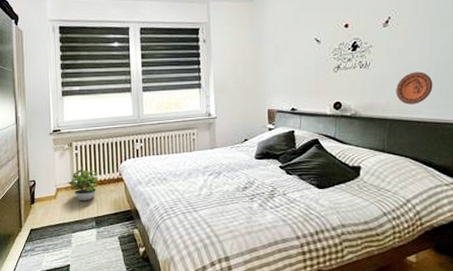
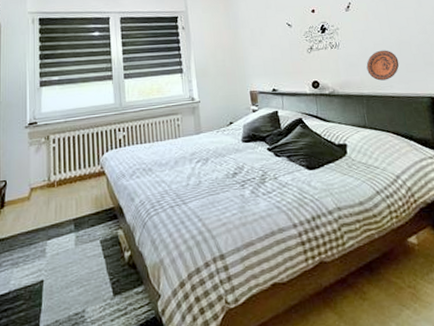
potted plant: present [68,169,99,201] -> none [44,164,78,201]

